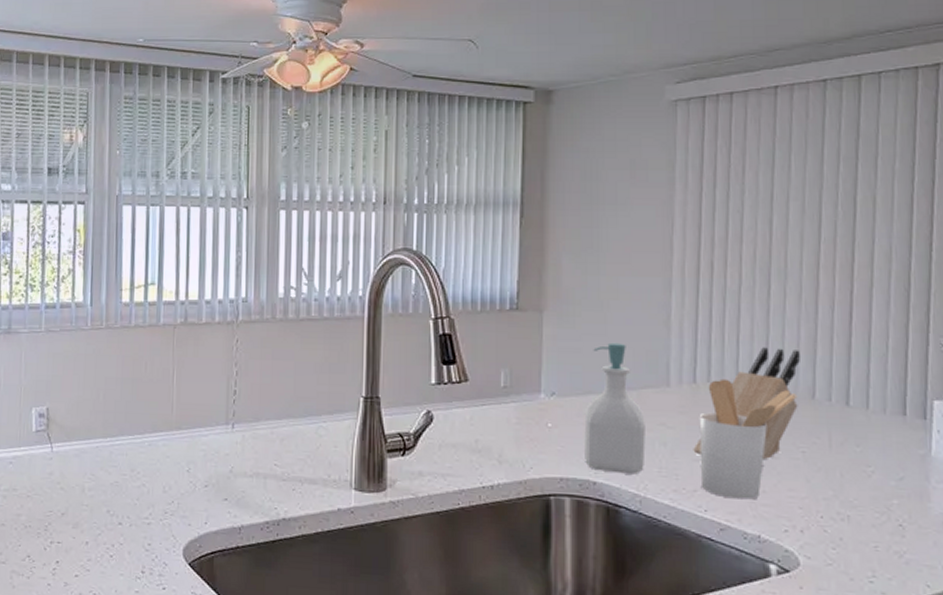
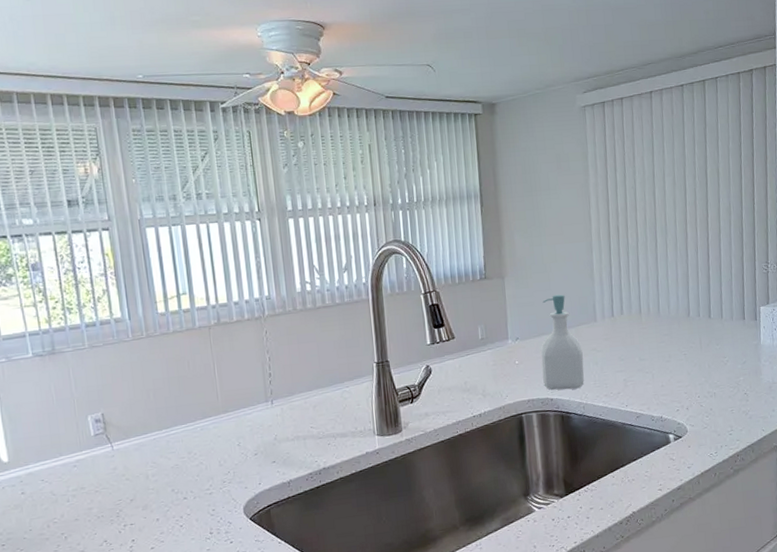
knife block: present [693,347,800,459] -> none [615,283,680,368]
utensil holder: present [699,378,798,500] -> none [617,310,679,395]

